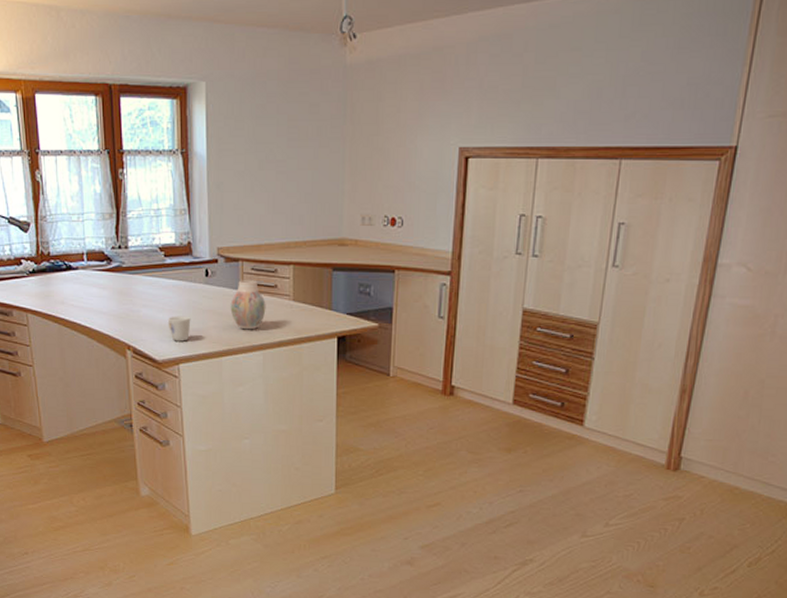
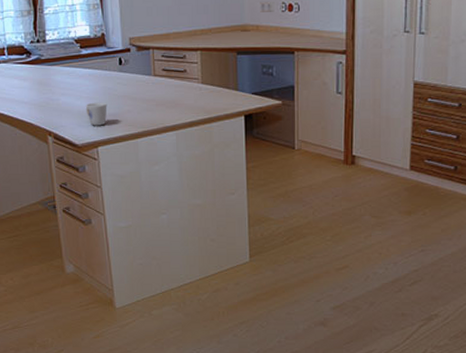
vase: present [230,280,266,330] -> none [143,66,177,113]

